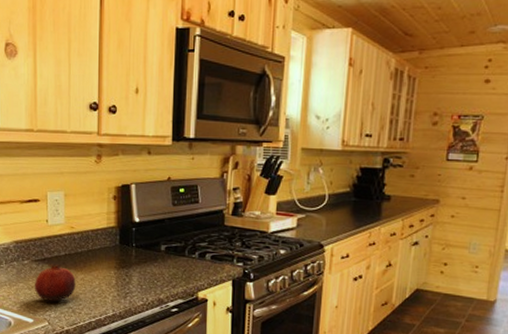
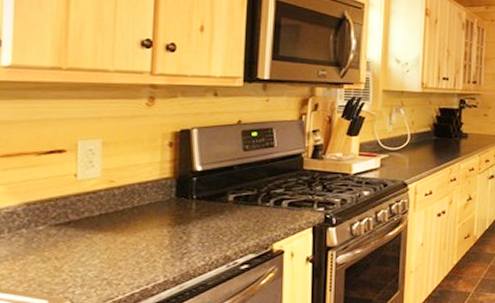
fruit: present [34,264,76,301] -> none [51,227,114,274]

